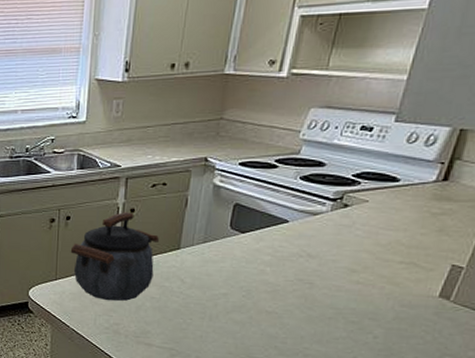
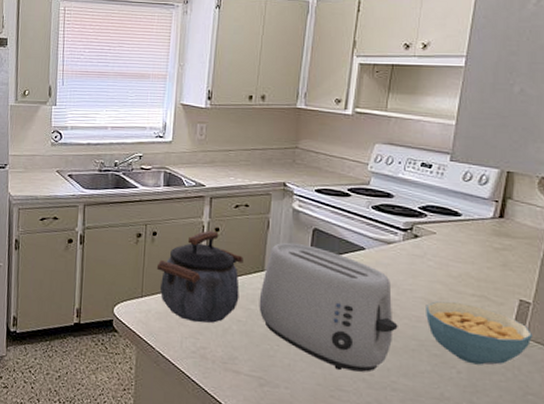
toaster: none [173,219,317,341] -> present [259,242,398,372]
cereal bowl: none [347,269,460,330] -> present [426,301,532,365]

